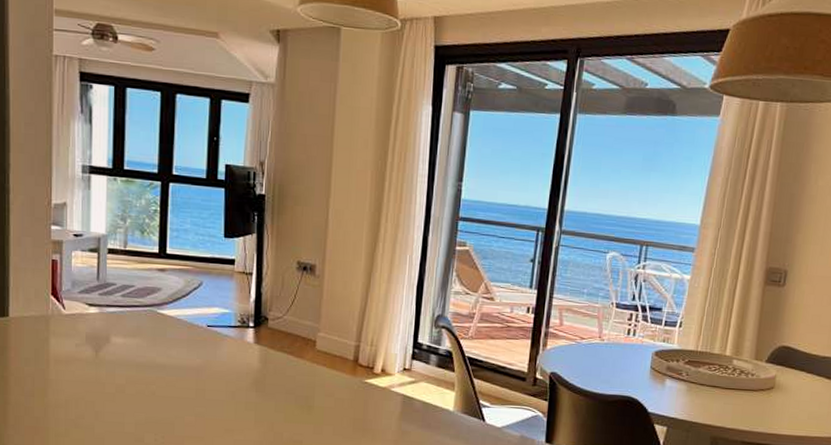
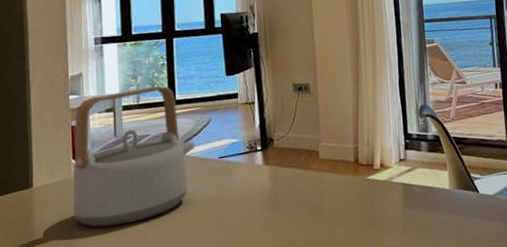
teapot: none [48,232,183,375] -> present [72,86,195,228]

